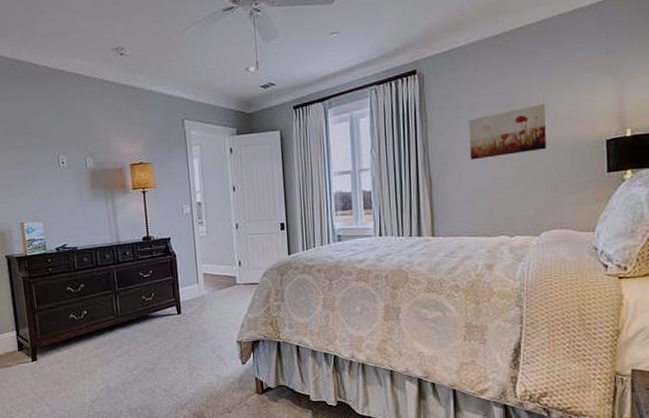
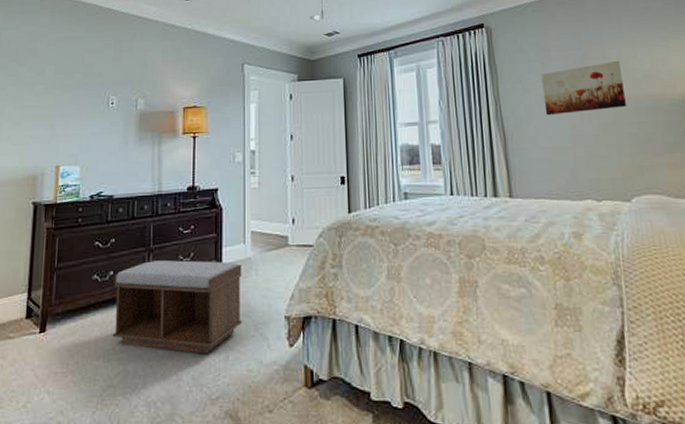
bench: none [88,299,201,373] -> present [112,260,242,354]

